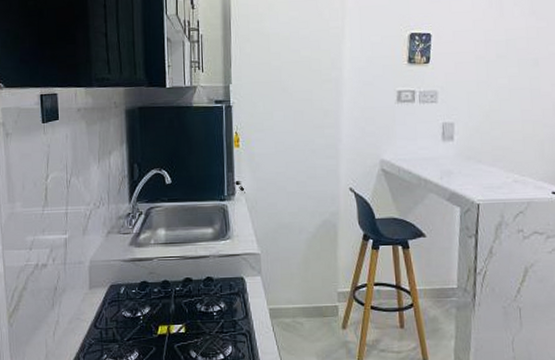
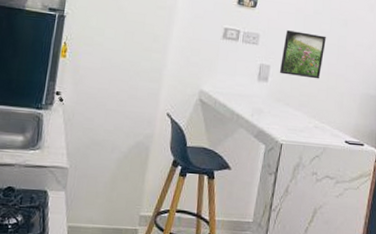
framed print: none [465,80,515,130] -> present [279,30,326,79]

